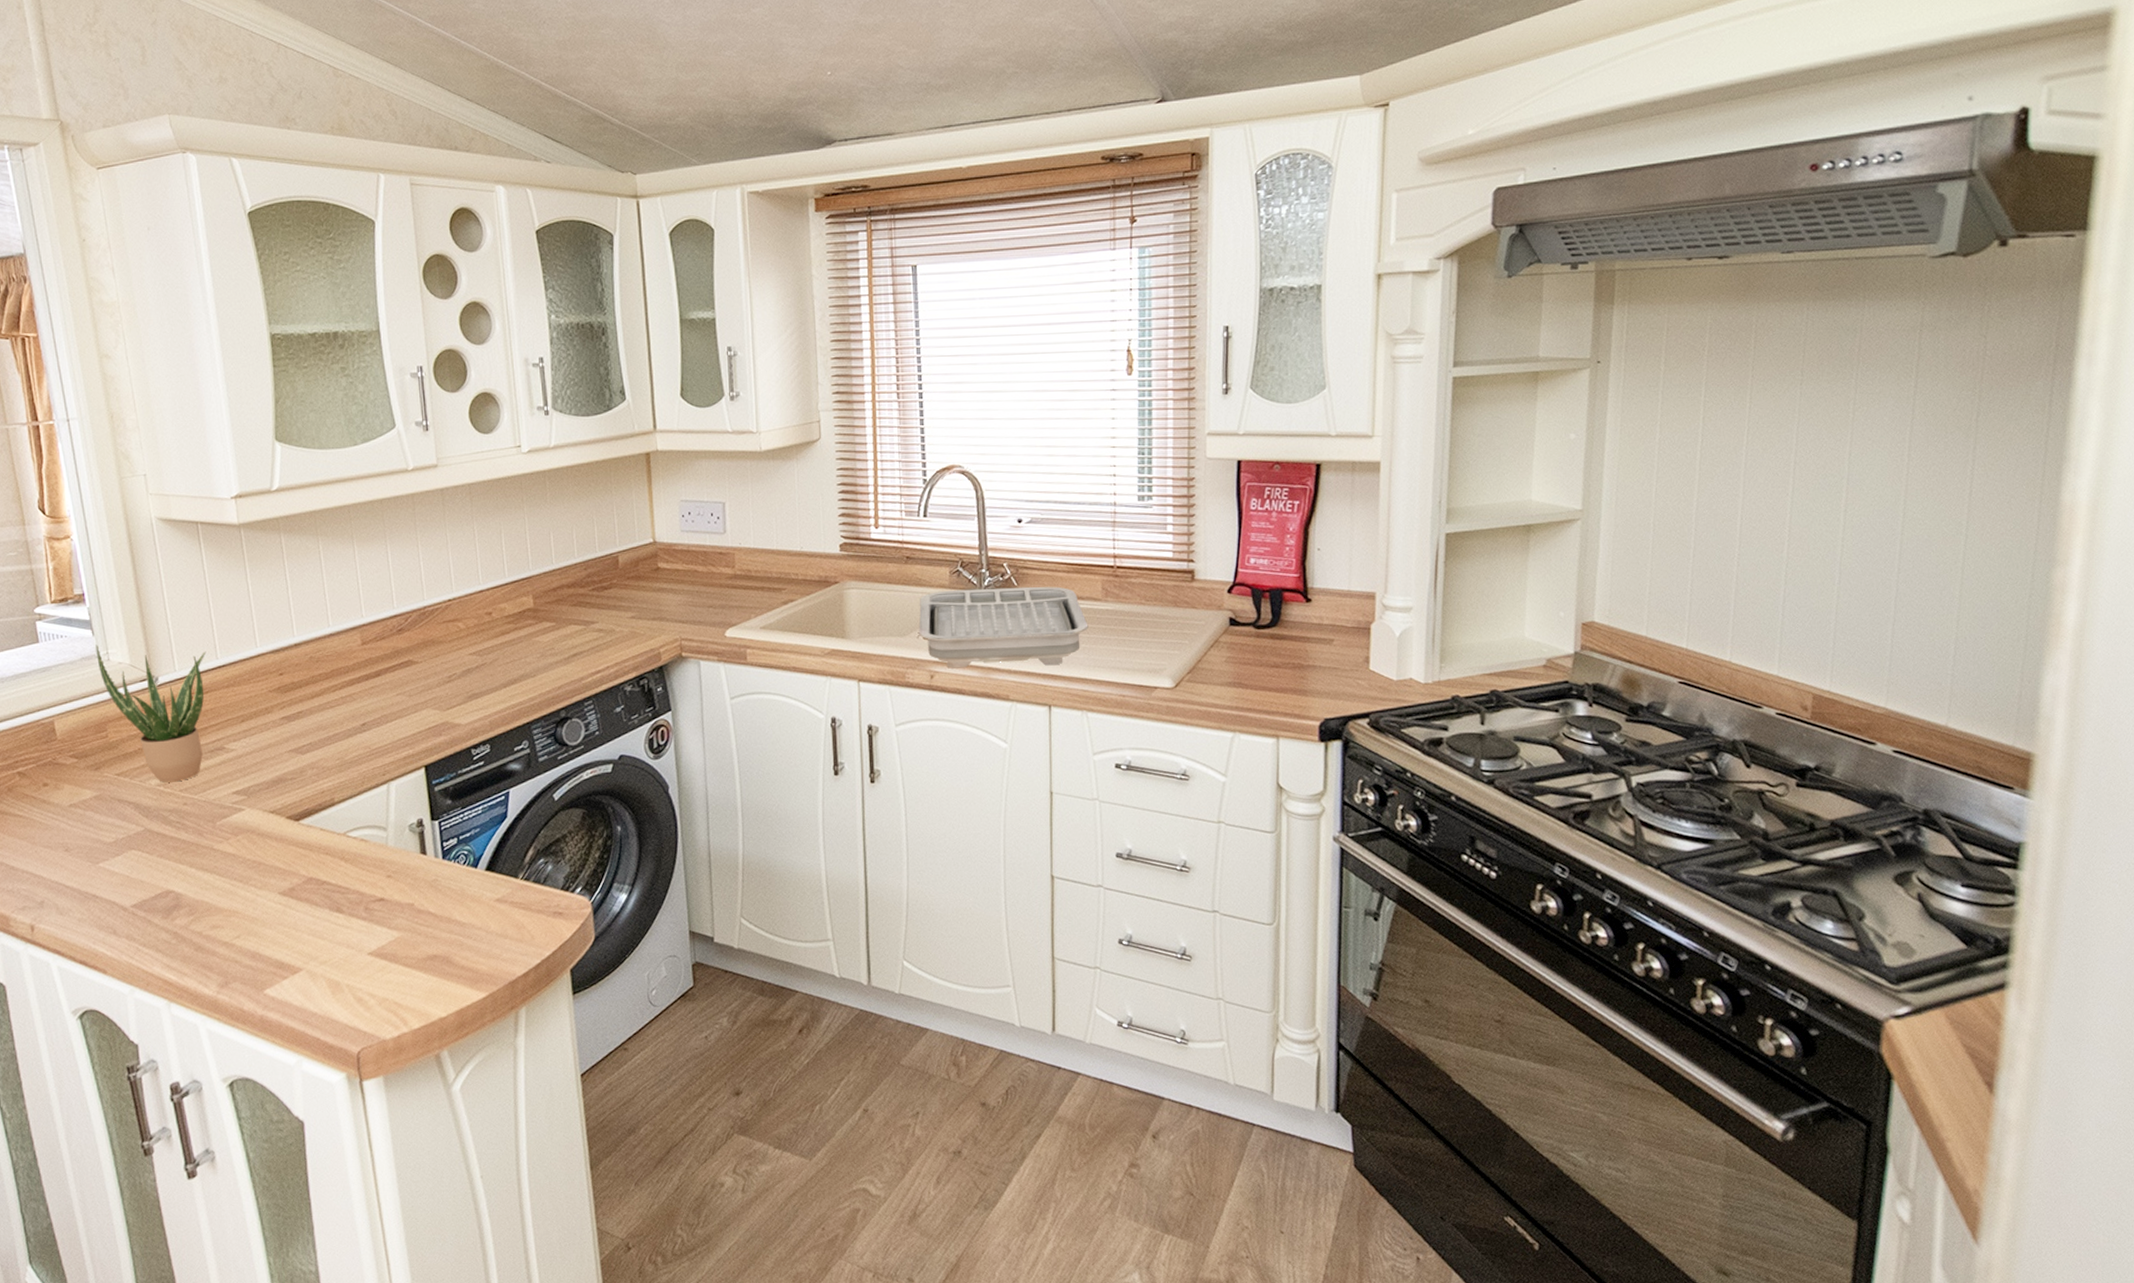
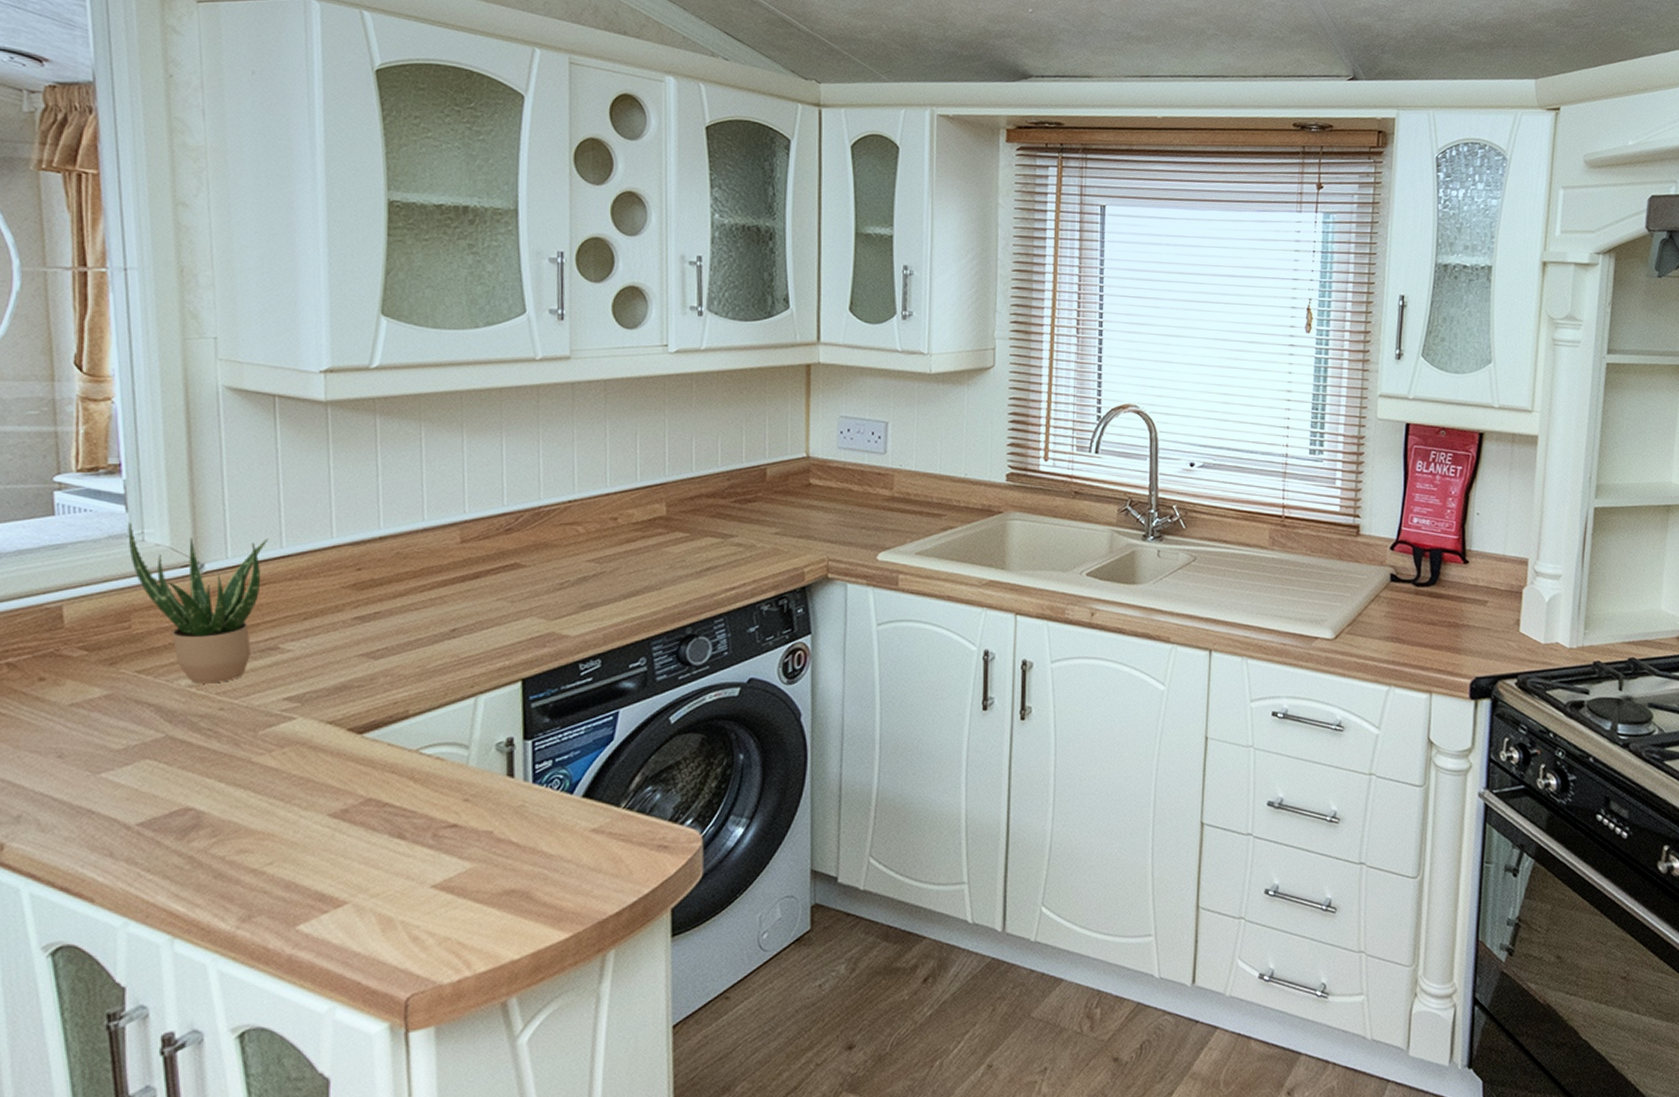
dish rack: present [918,586,1089,669] -> none [1082,528,1254,609]

